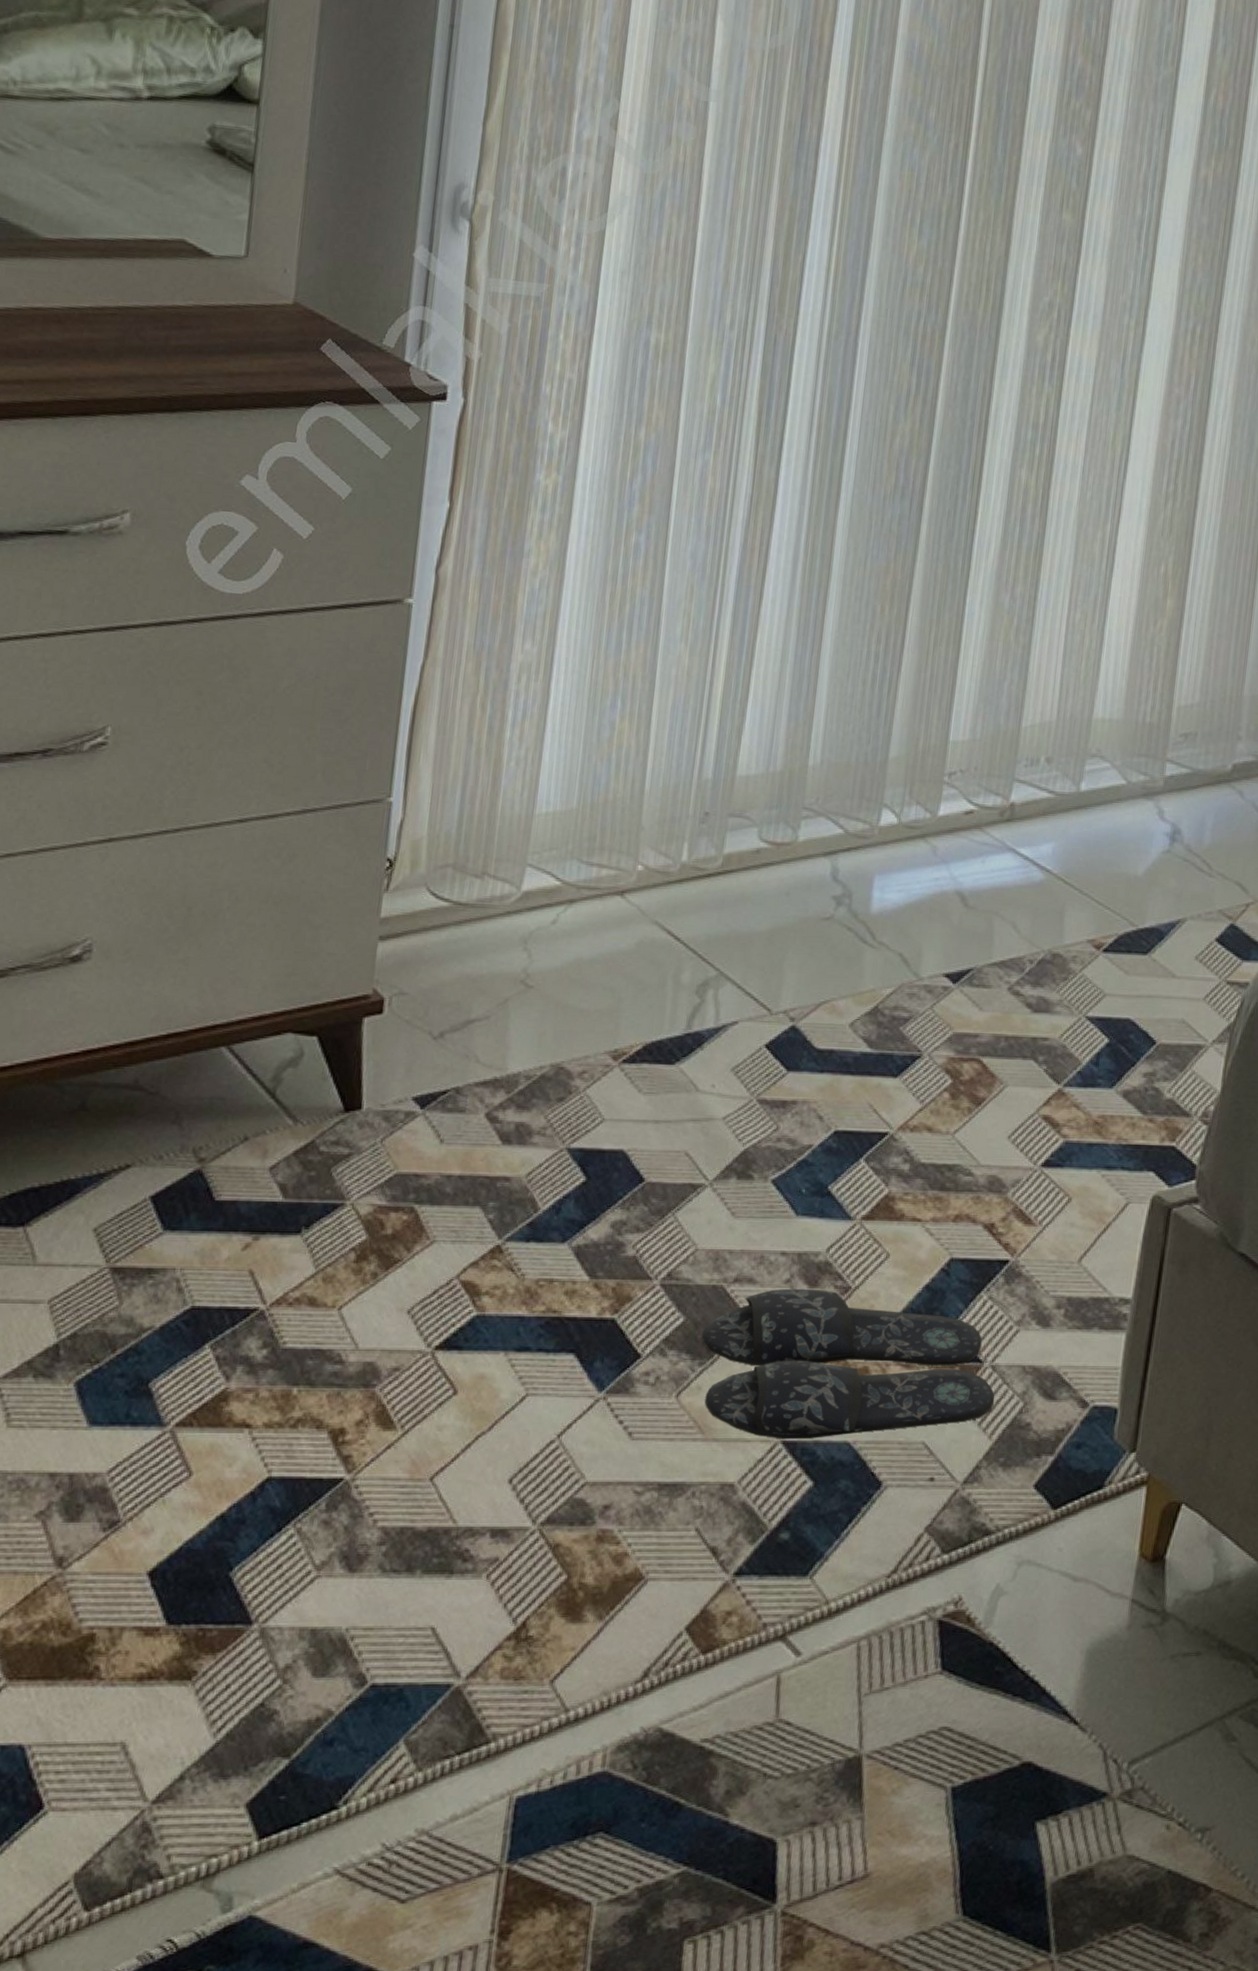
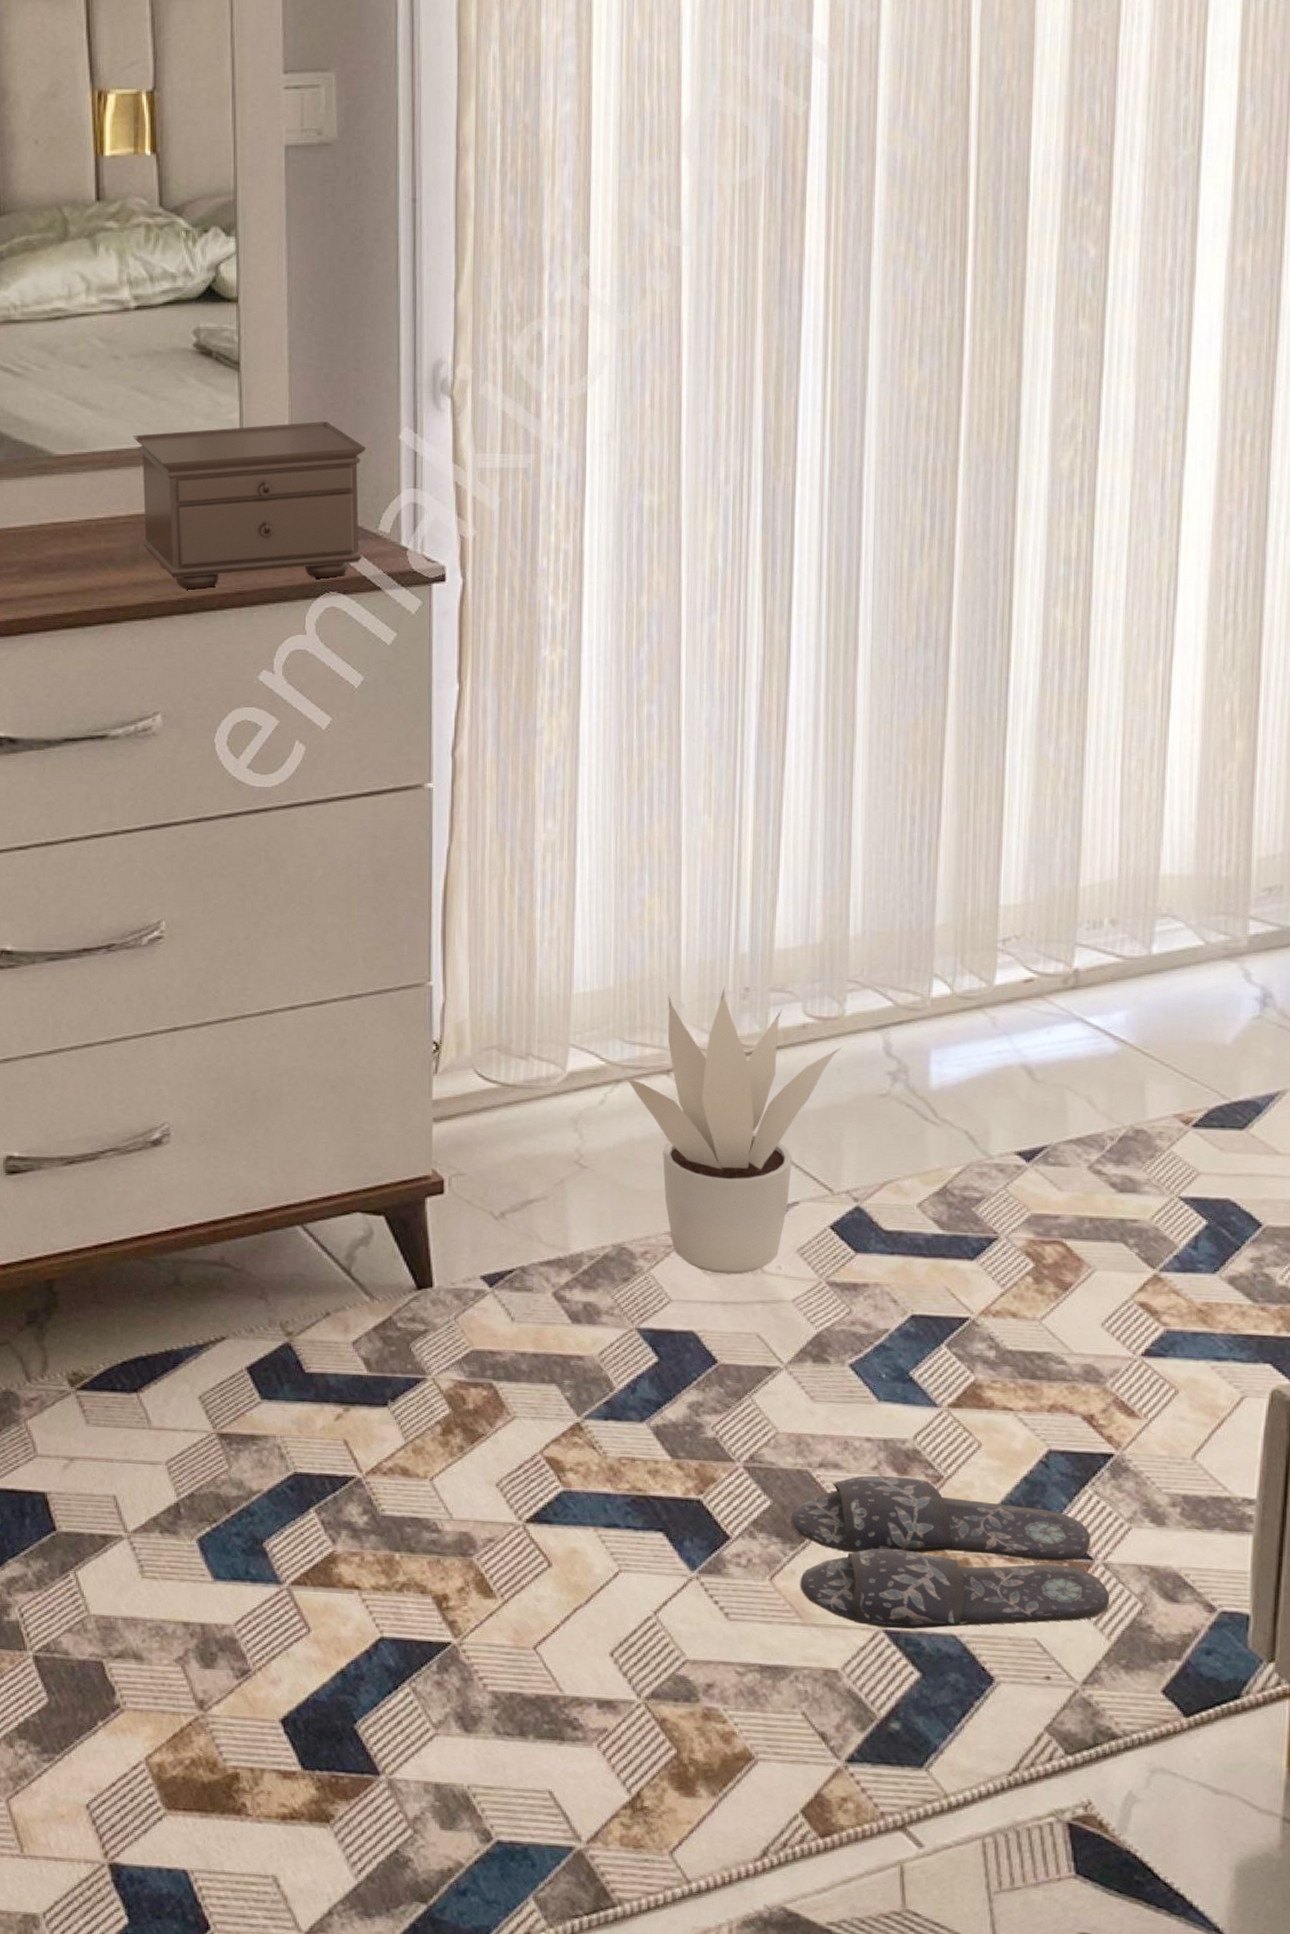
jewelry box: none [130,225,379,389] -> present [133,421,367,590]
potted plant: none [579,810,792,1093] -> present [625,986,842,1274]

